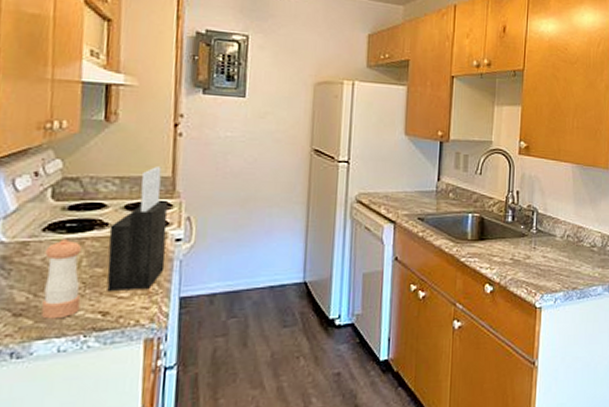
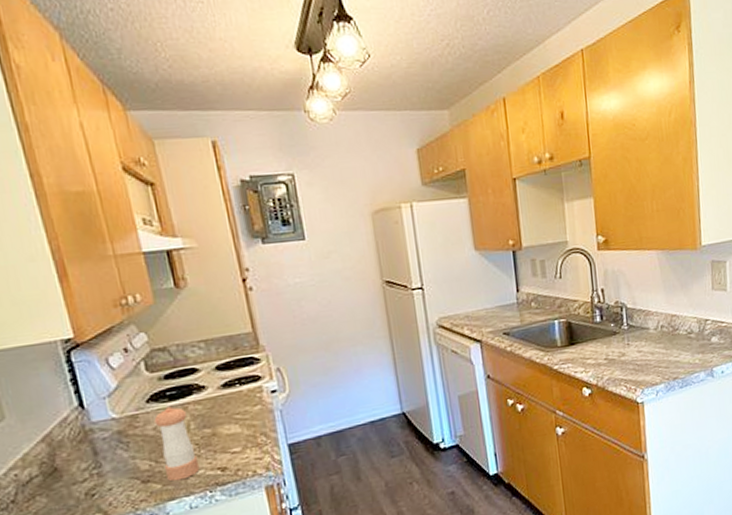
knife block: present [107,167,168,292] -> none [206,324,268,449]

